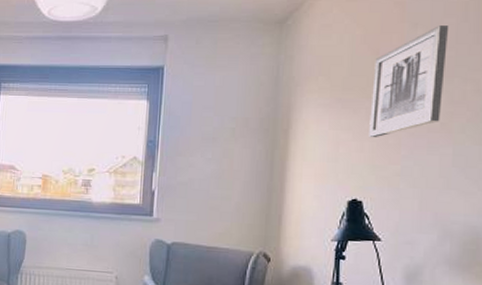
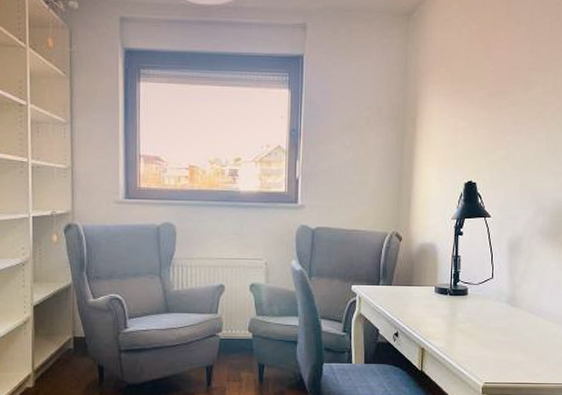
wall art: present [369,26,449,137] -> none [482,23,545,125]

